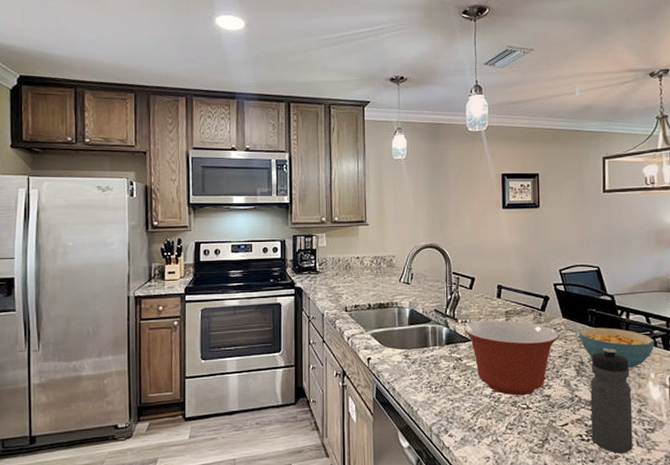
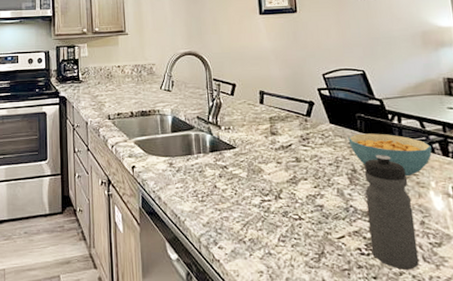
mixing bowl: present [464,320,559,396] -> none [228,126,328,206]

